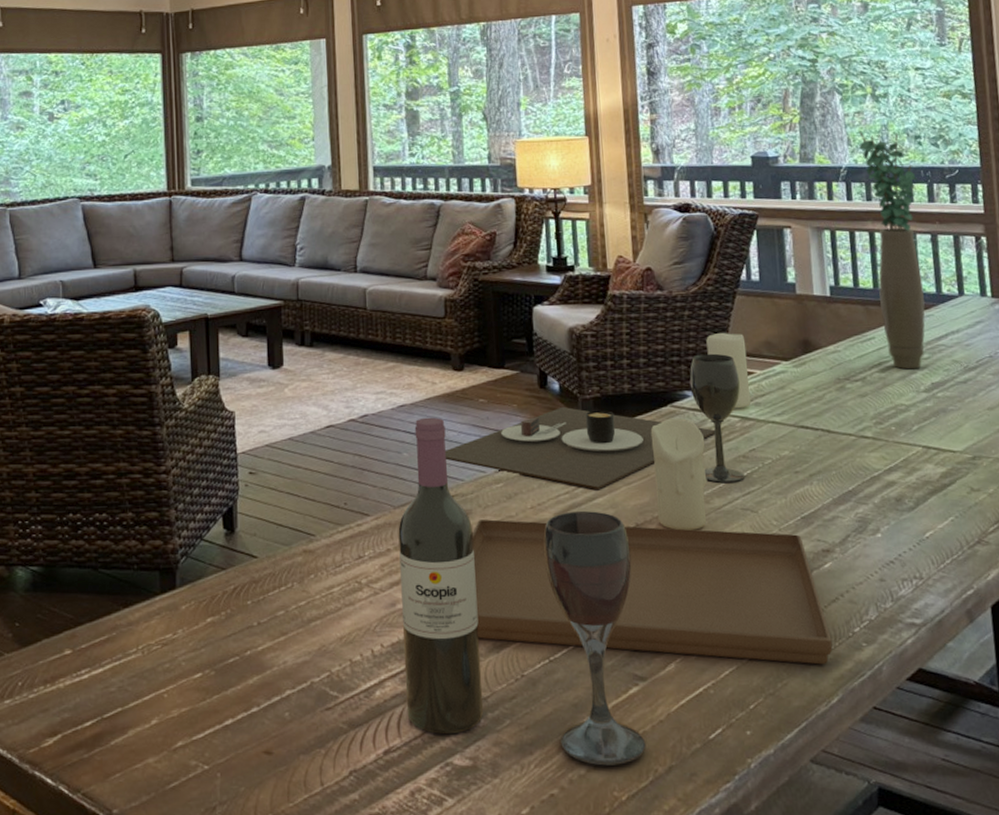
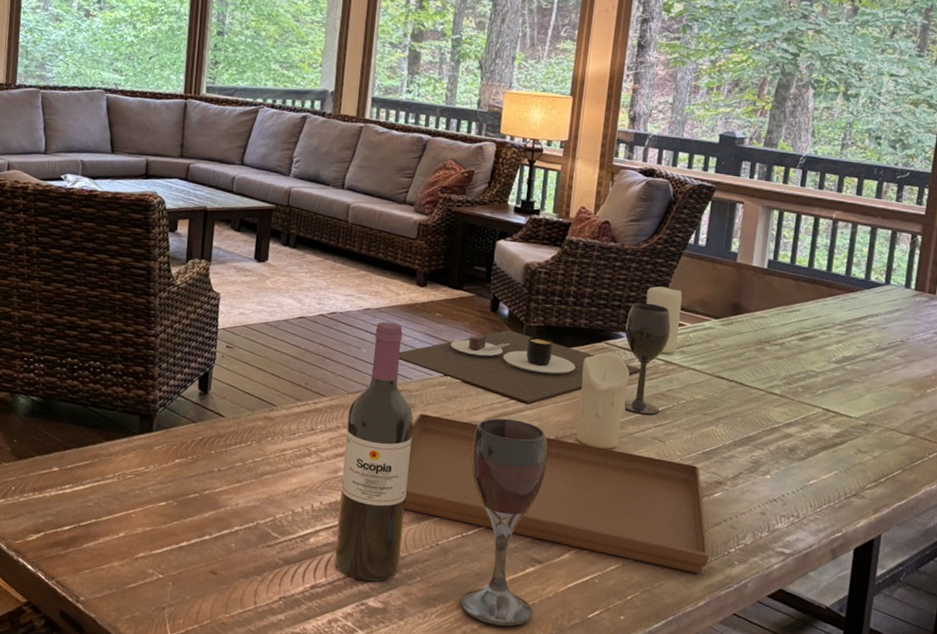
vase: present [858,131,925,370] -> none [809,125,870,343]

